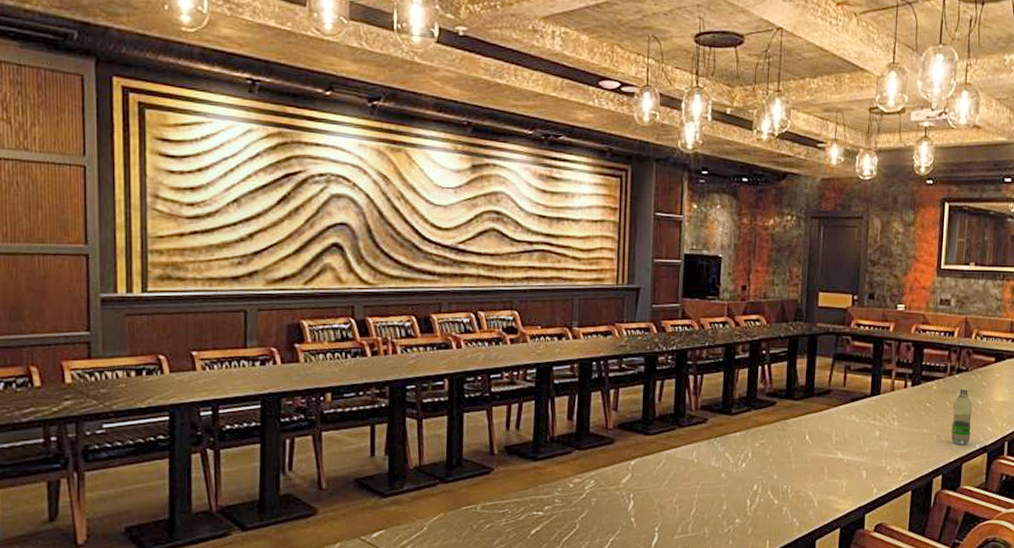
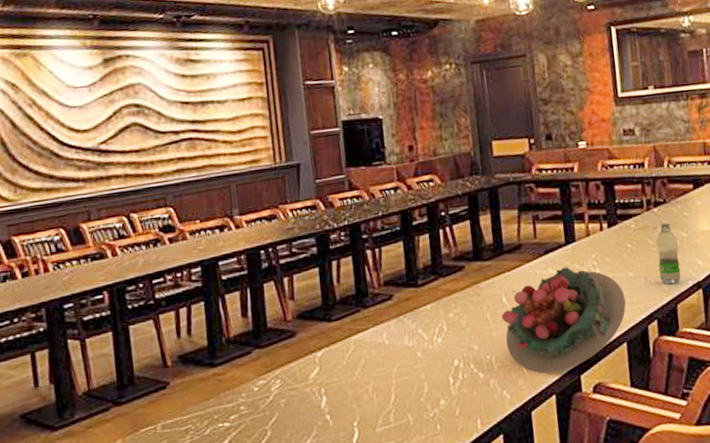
flower arrangement: none [802,416,917,508] -> present [501,267,626,373]

